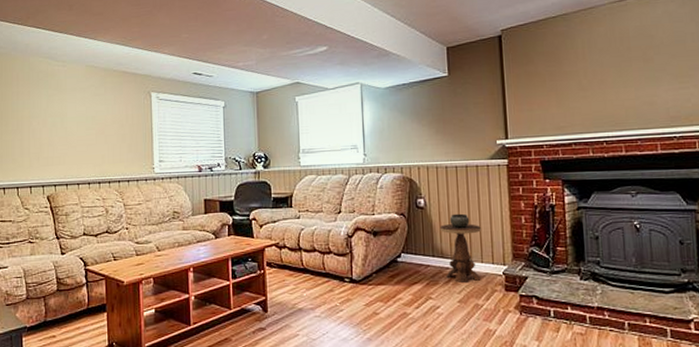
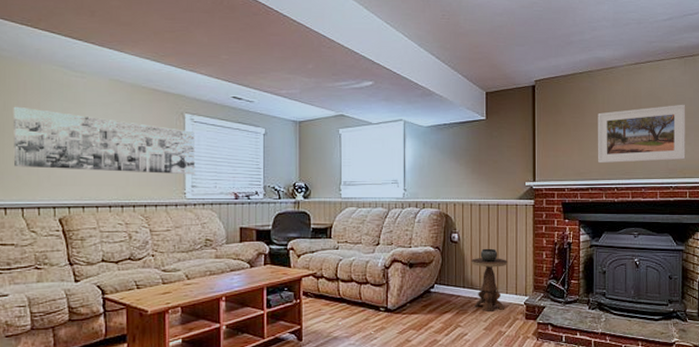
wall art: none [8,96,162,151] -> present [12,106,196,175]
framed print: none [577,41,691,115] -> present [598,104,686,164]

